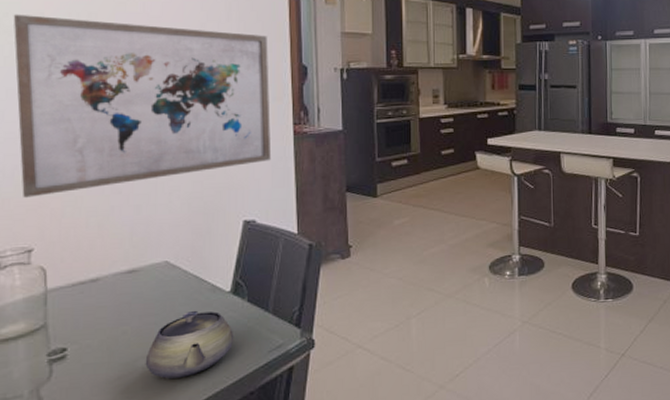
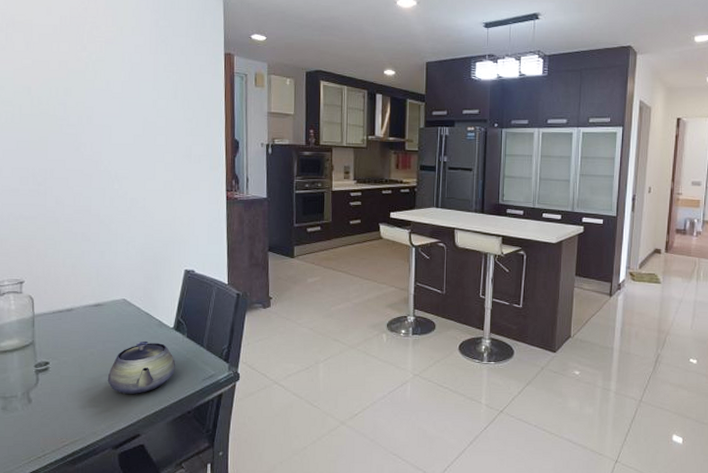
wall art: present [13,14,272,198] -> none [7,87,208,240]

